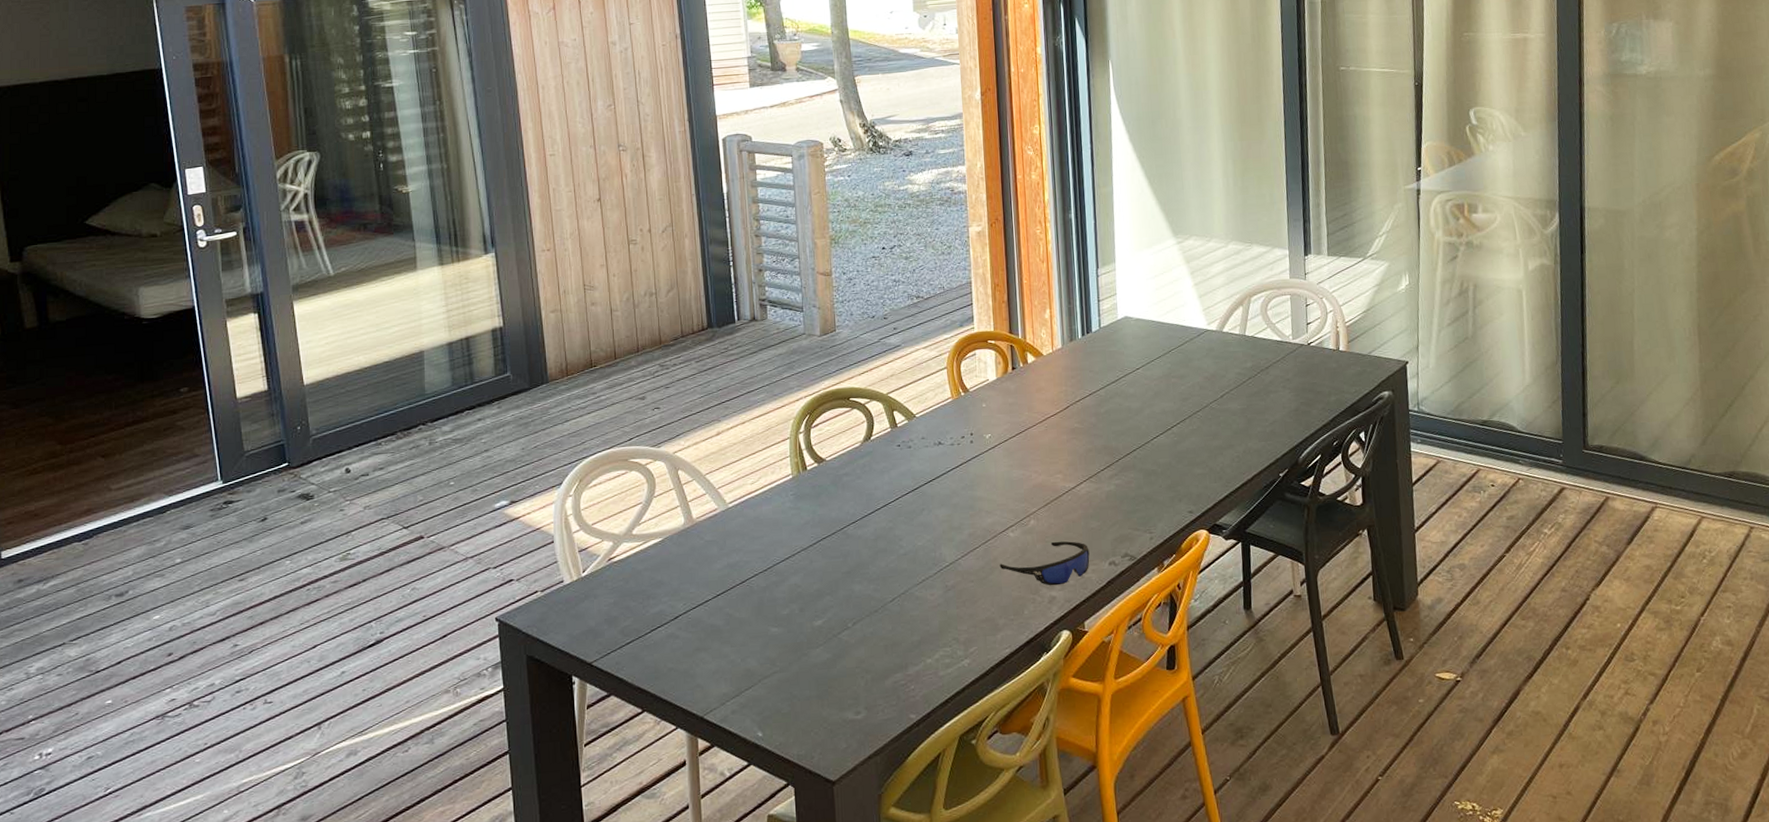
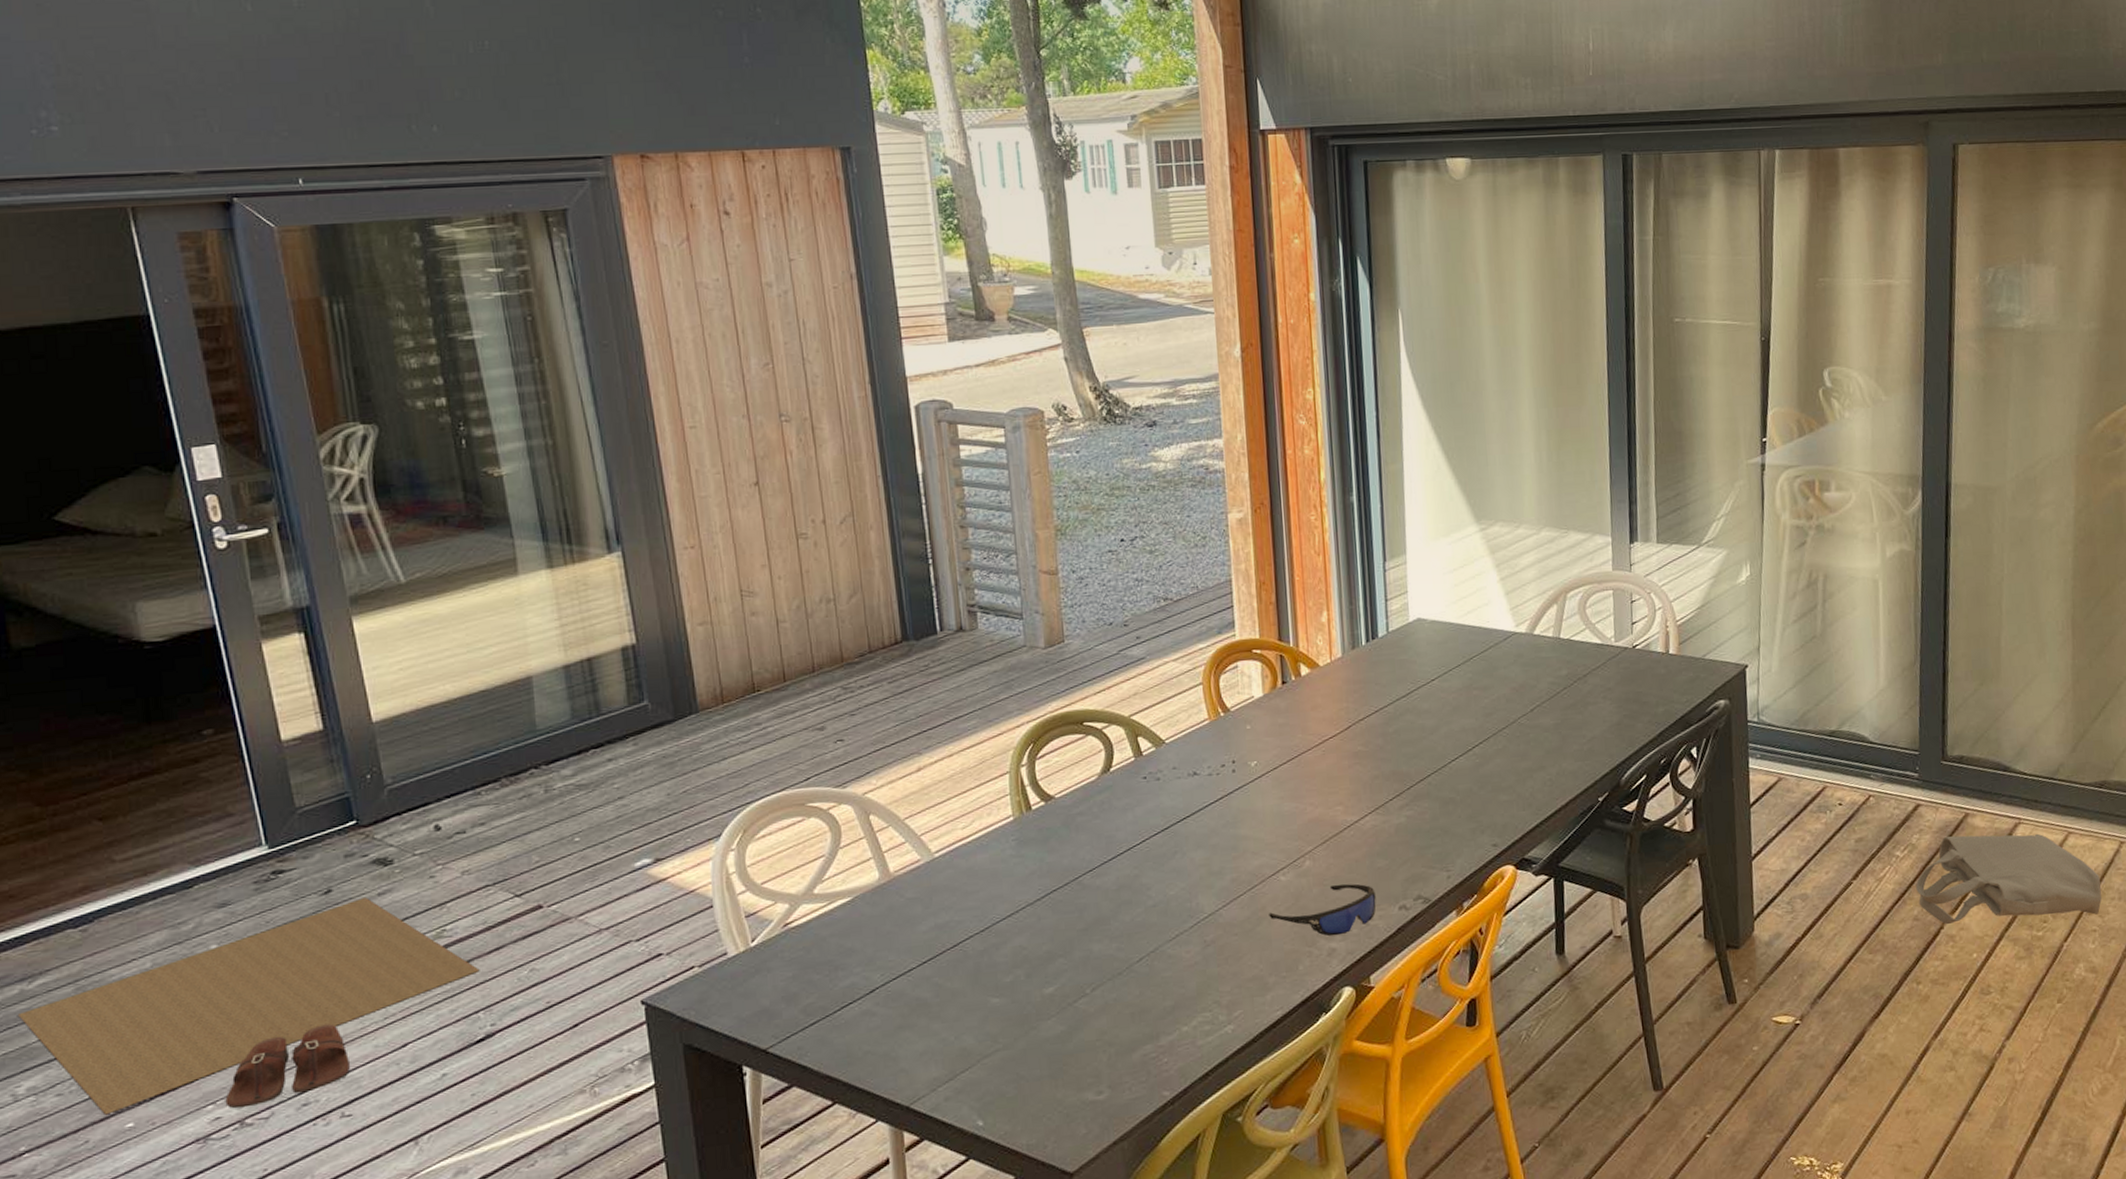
doormat: none [35,525,374,693] -> present [18,898,480,1115]
flip-flop: none [179,626,273,693] -> present [225,1023,350,1109]
tote bag: none [1563,516,1735,597] -> present [1916,833,2102,925]

